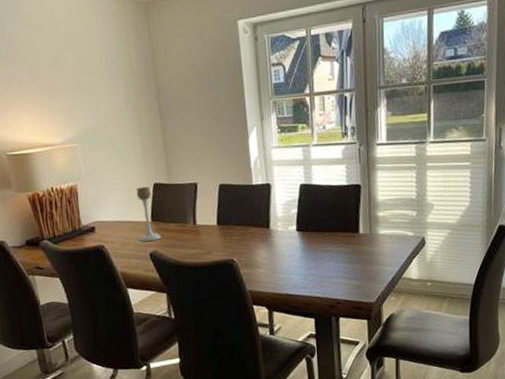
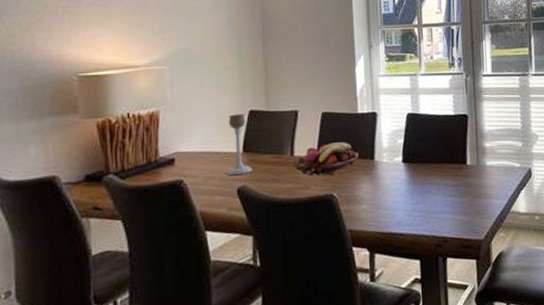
fruit basket: none [196,212,255,243] -> present [293,142,359,176]

